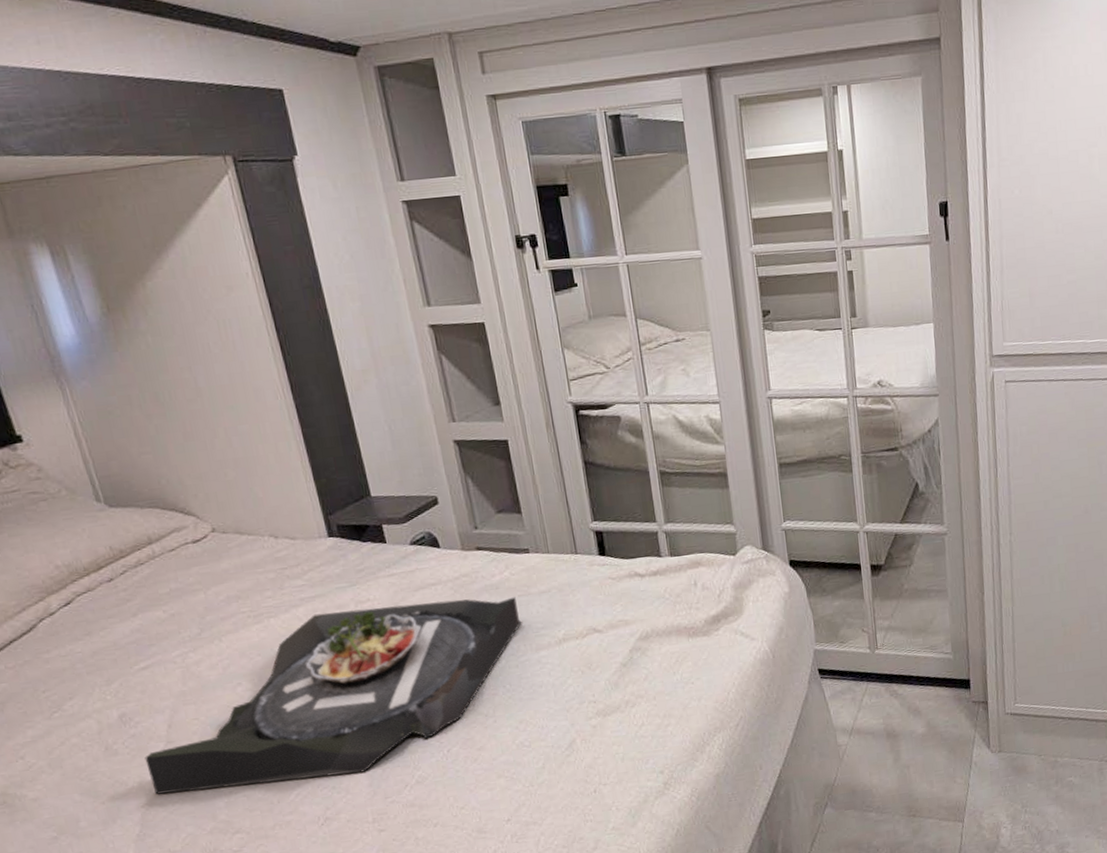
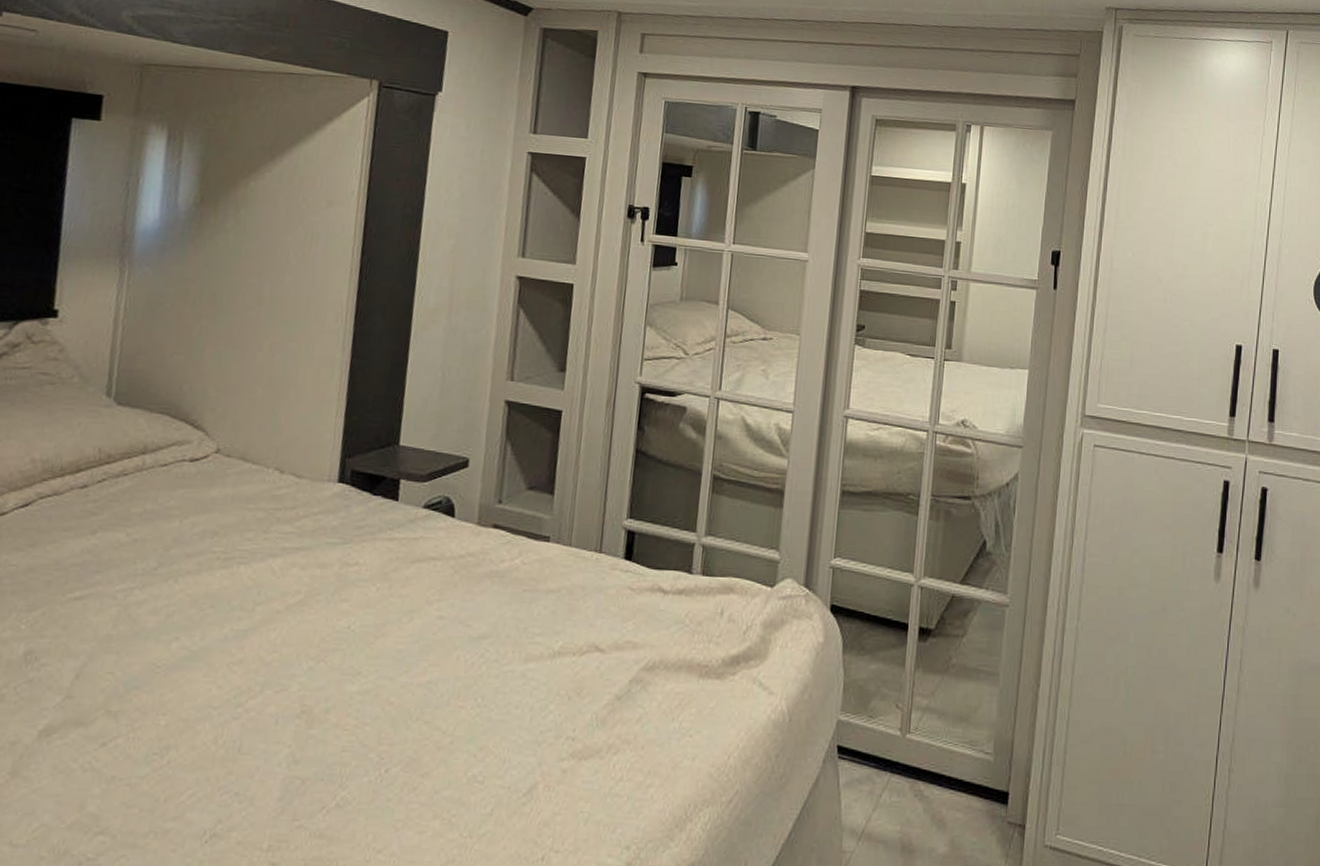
serving tray: present [144,597,522,795] -> none [25,569,520,780]

